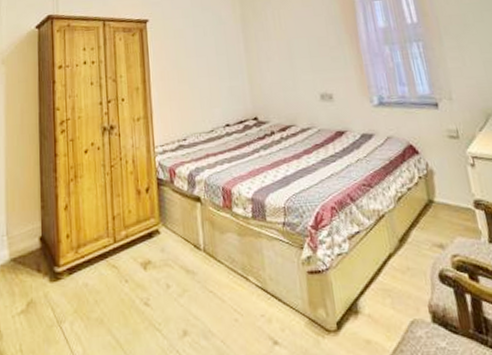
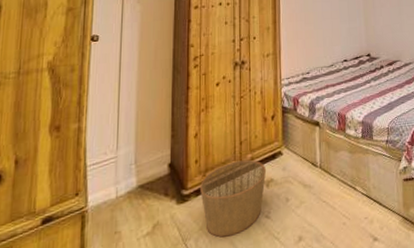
basket: none [73,237,143,323] -> present [200,159,267,238]

